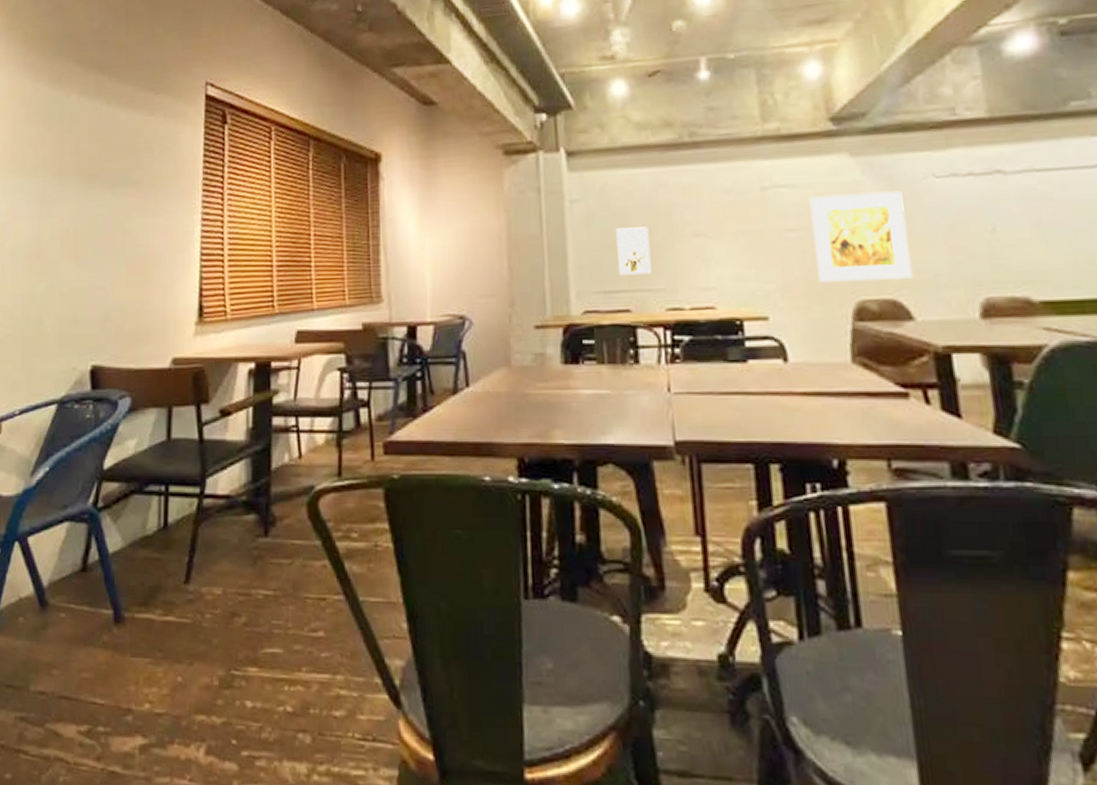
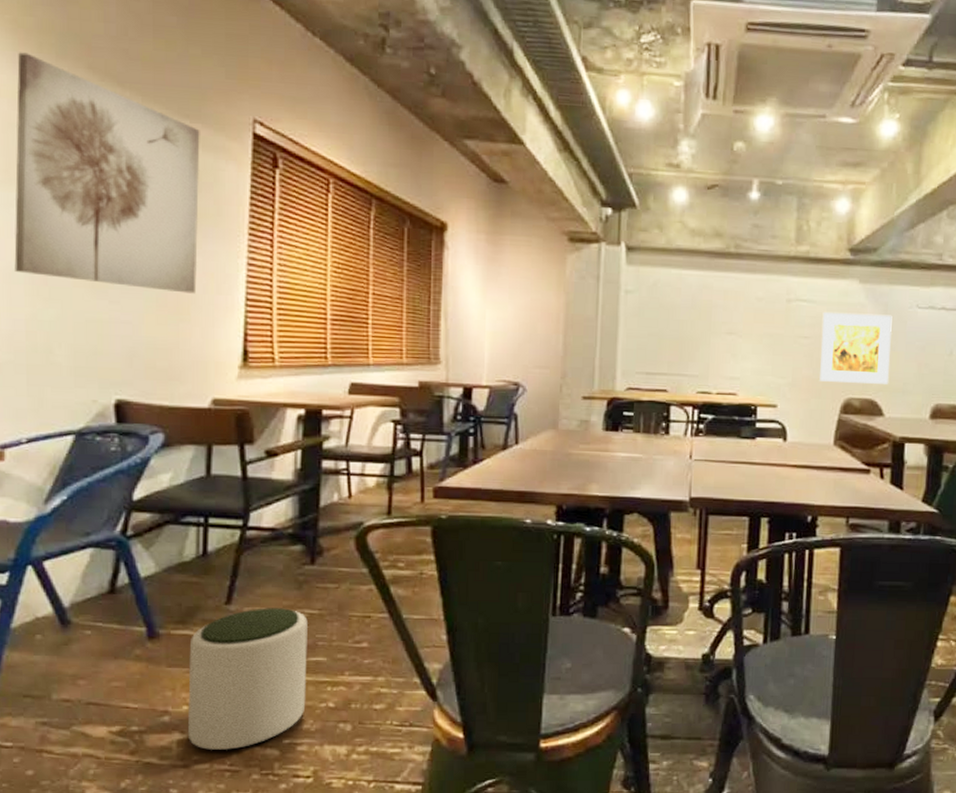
wall art: none [16,58,162,255] -> present [14,52,200,294]
plant pot: none [150,588,264,761] -> present [188,608,308,750]
wall art: present [616,226,652,276] -> none [661,320,691,362]

